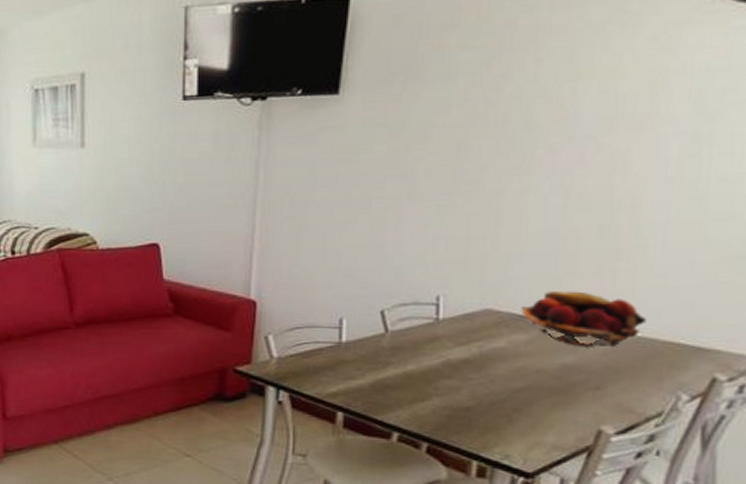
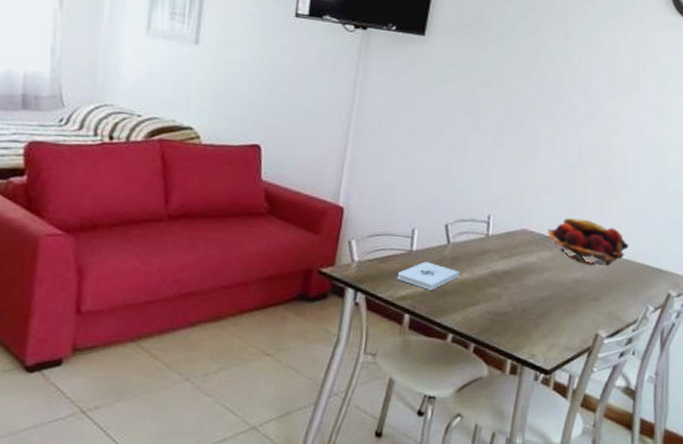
notepad: none [325,354,402,385] -> present [397,261,459,290]

